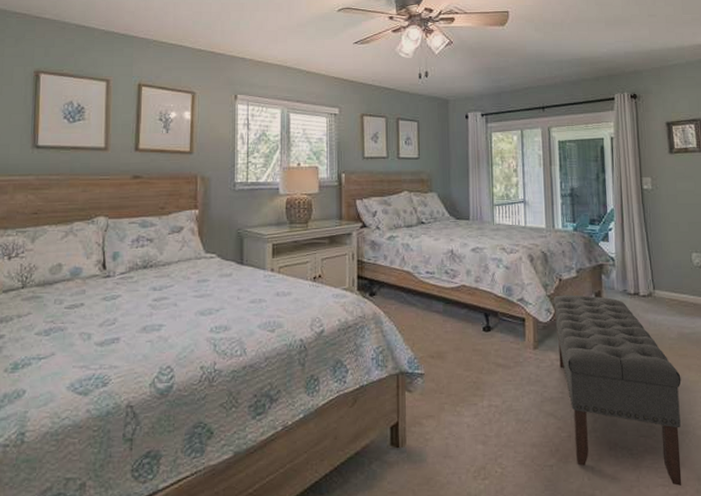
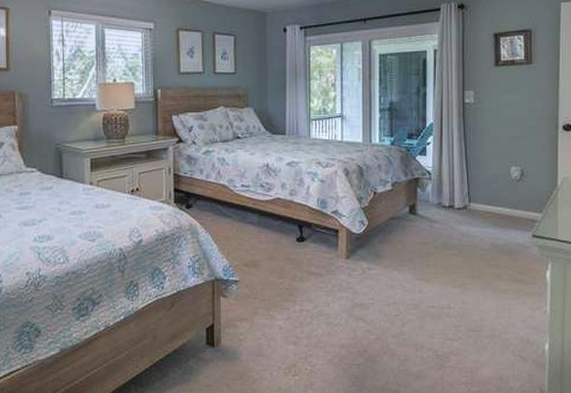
bench: present [553,294,682,486] -> none [367,207,491,384]

